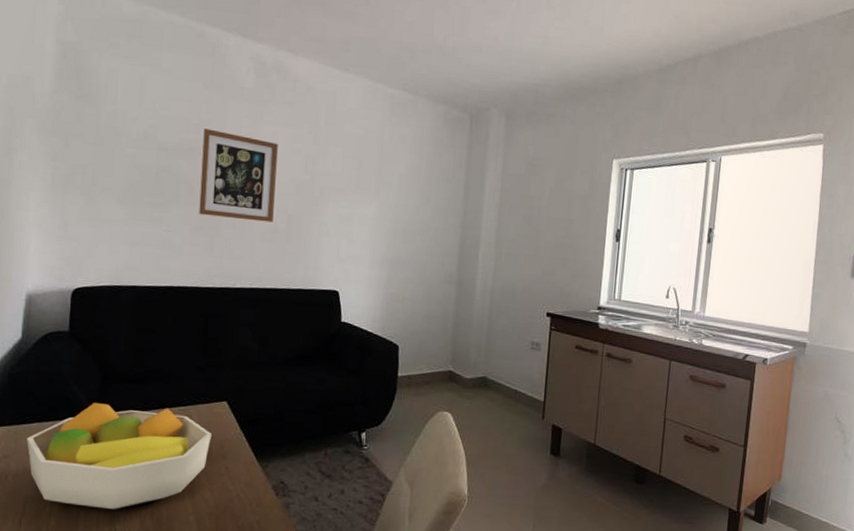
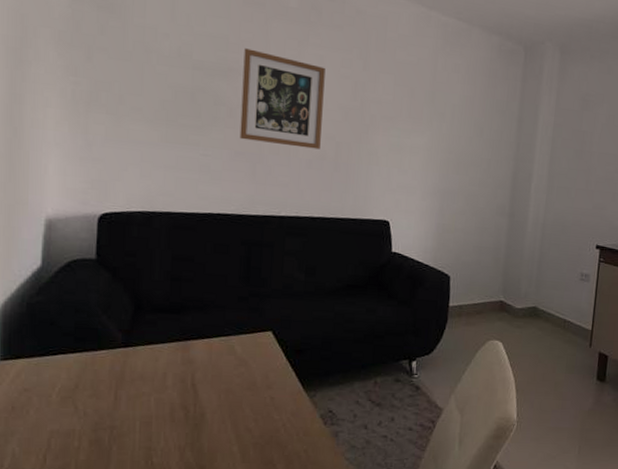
fruit bowl: present [27,403,212,510] -> none [50,333,256,443]

